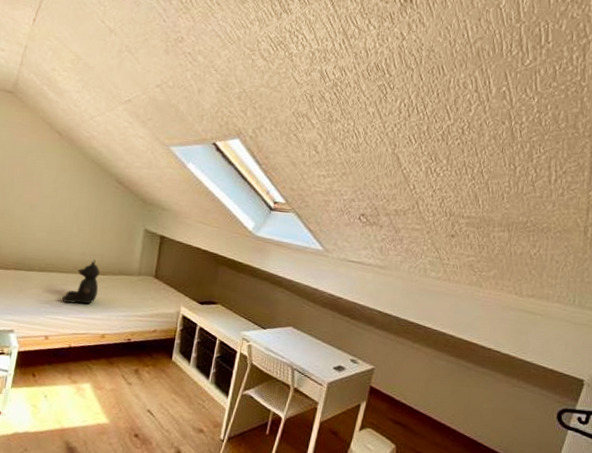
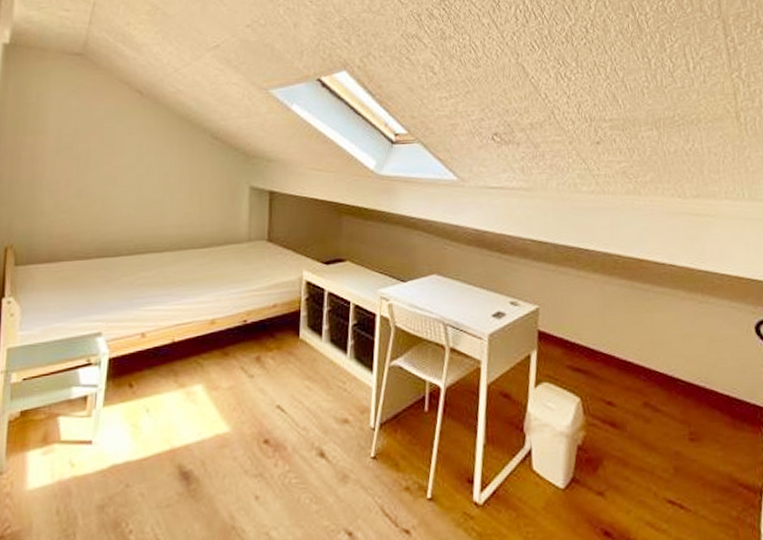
teddy bear: present [62,259,100,304] -> none [159,230,202,288]

